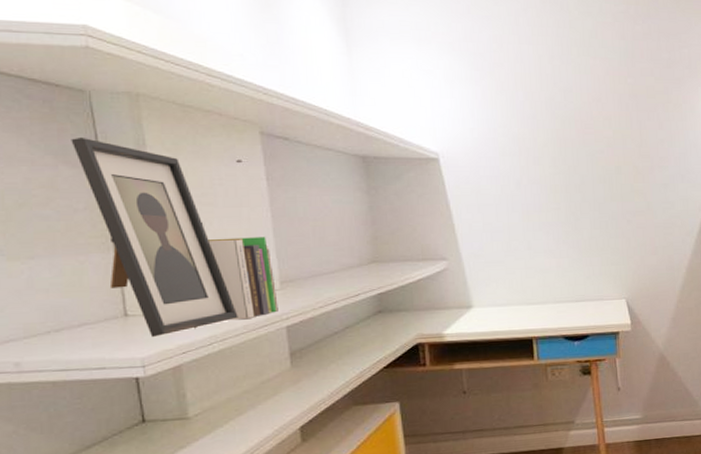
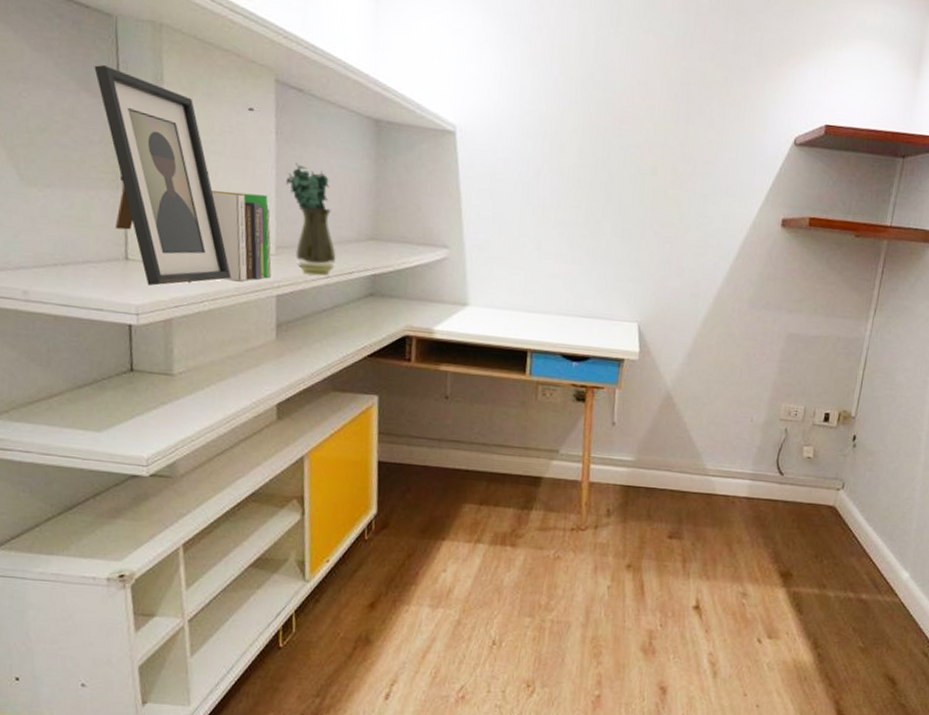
vase: none [282,203,341,303] -> present [285,162,336,276]

